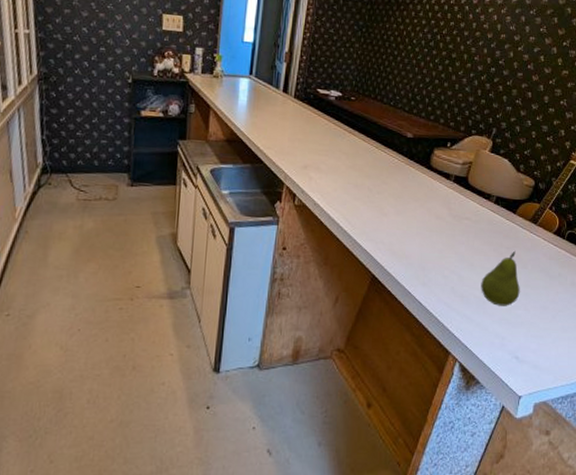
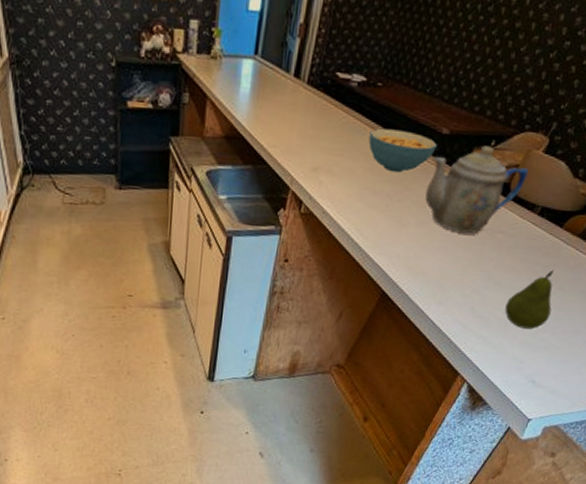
cereal bowl: none [348,133,404,169] -> present [368,128,437,173]
teapot: none [400,147,480,221] -> present [425,146,529,234]

